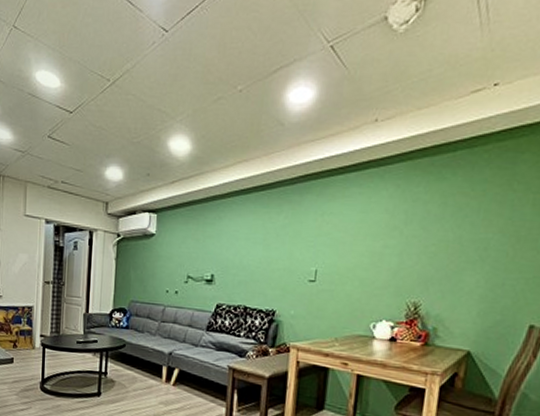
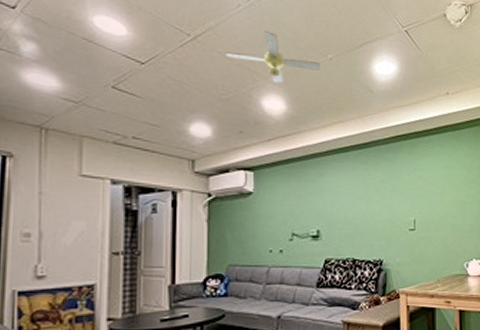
ceiling fan: none [138,67,230,122] -> present [224,31,321,83]

